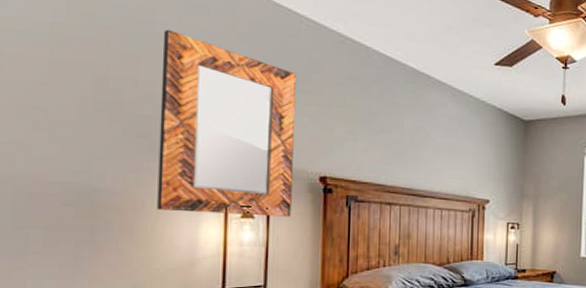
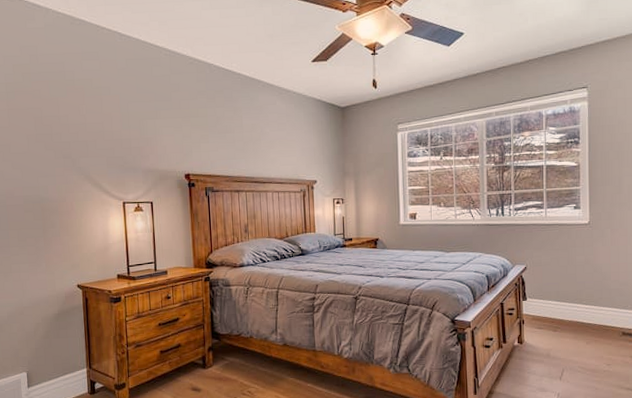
home mirror: present [157,29,297,217] -> none [72,75,168,210]

